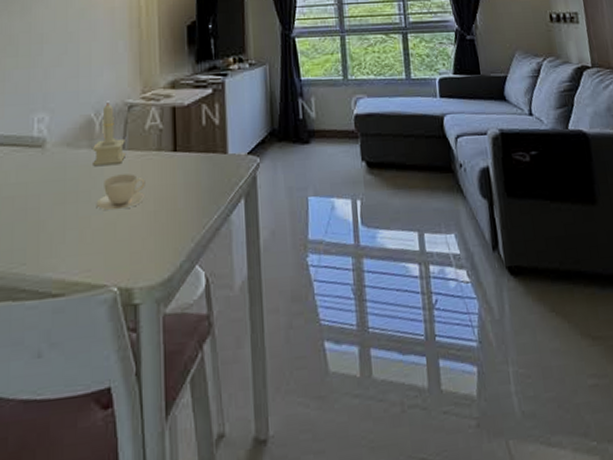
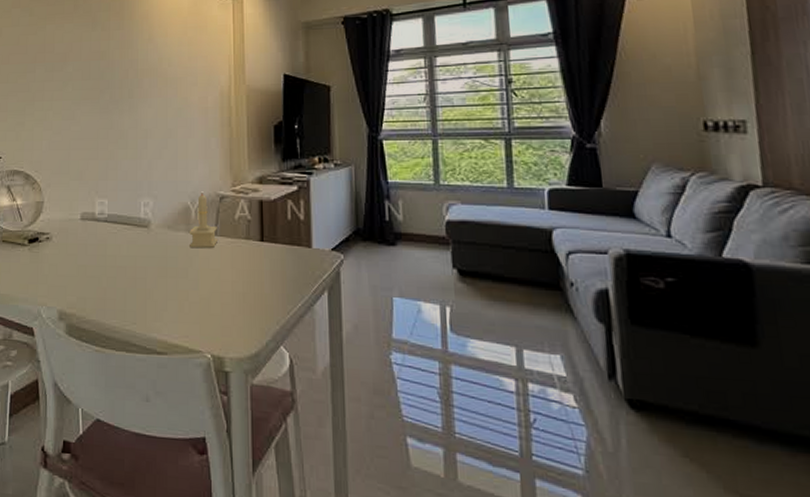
teacup: present [96,174,146,211] -> none [192,257,235,288]

